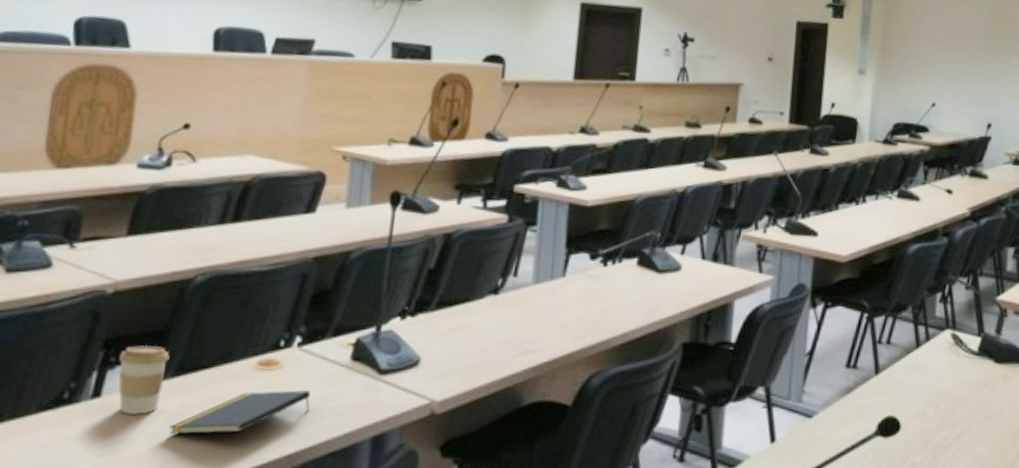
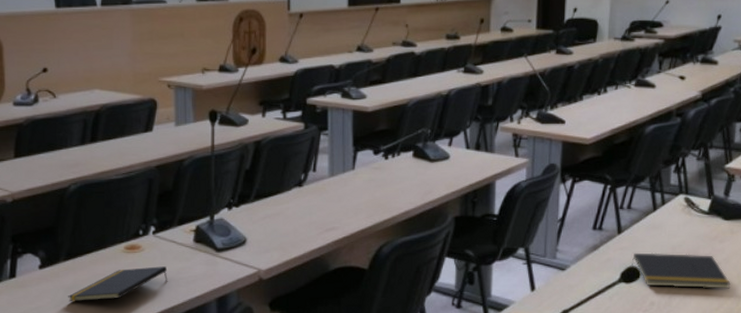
coffee cup: present [118,344,170,415] -> none [24,238,60,289]
notepad: none [890,399,1004,449] -> present [631,252,731,289]

